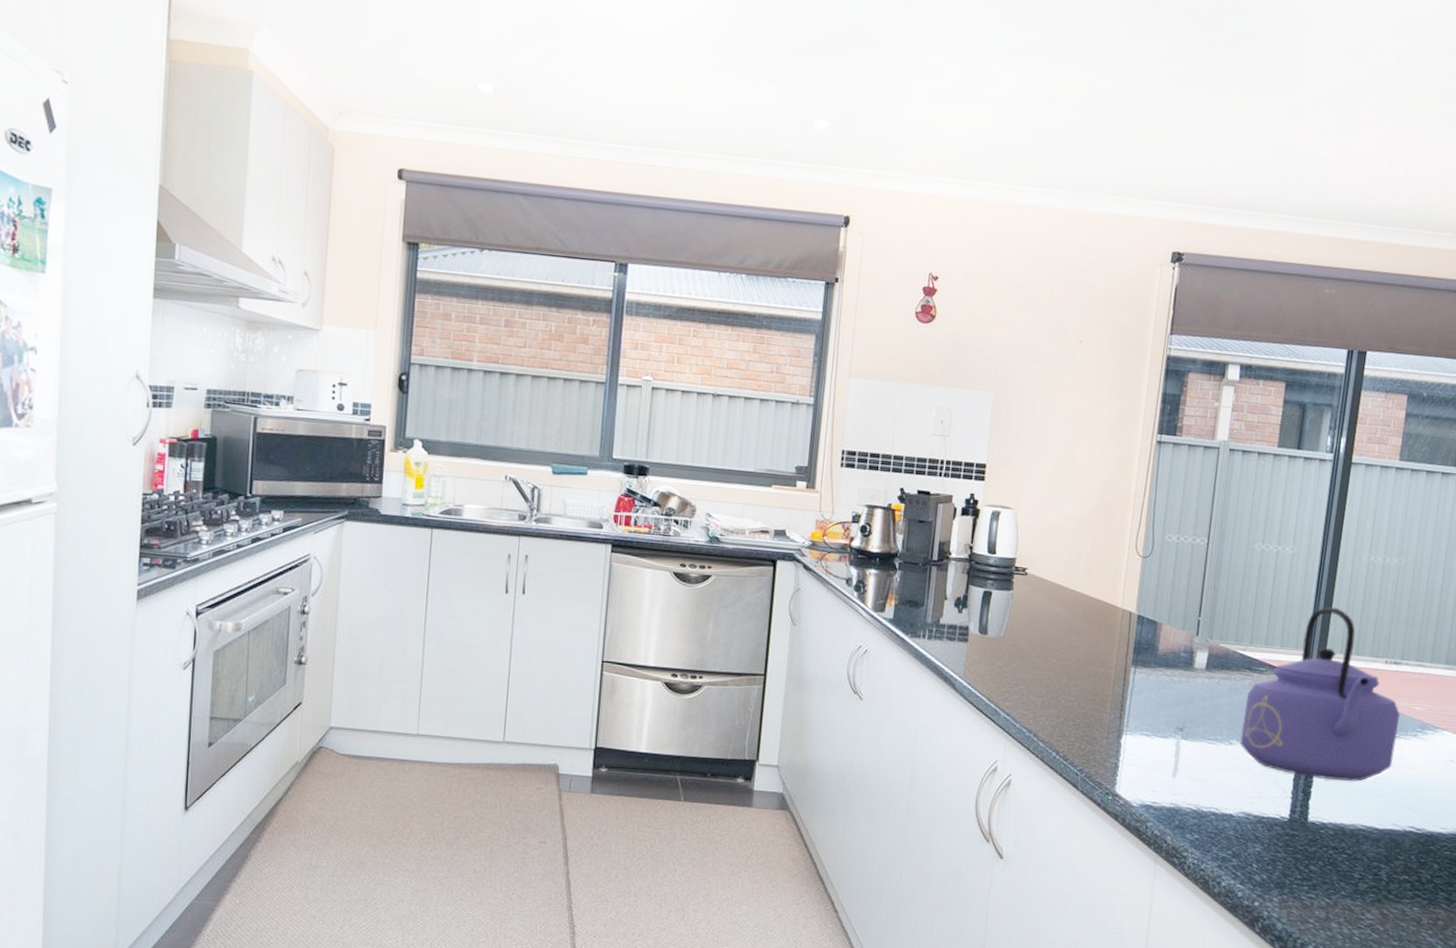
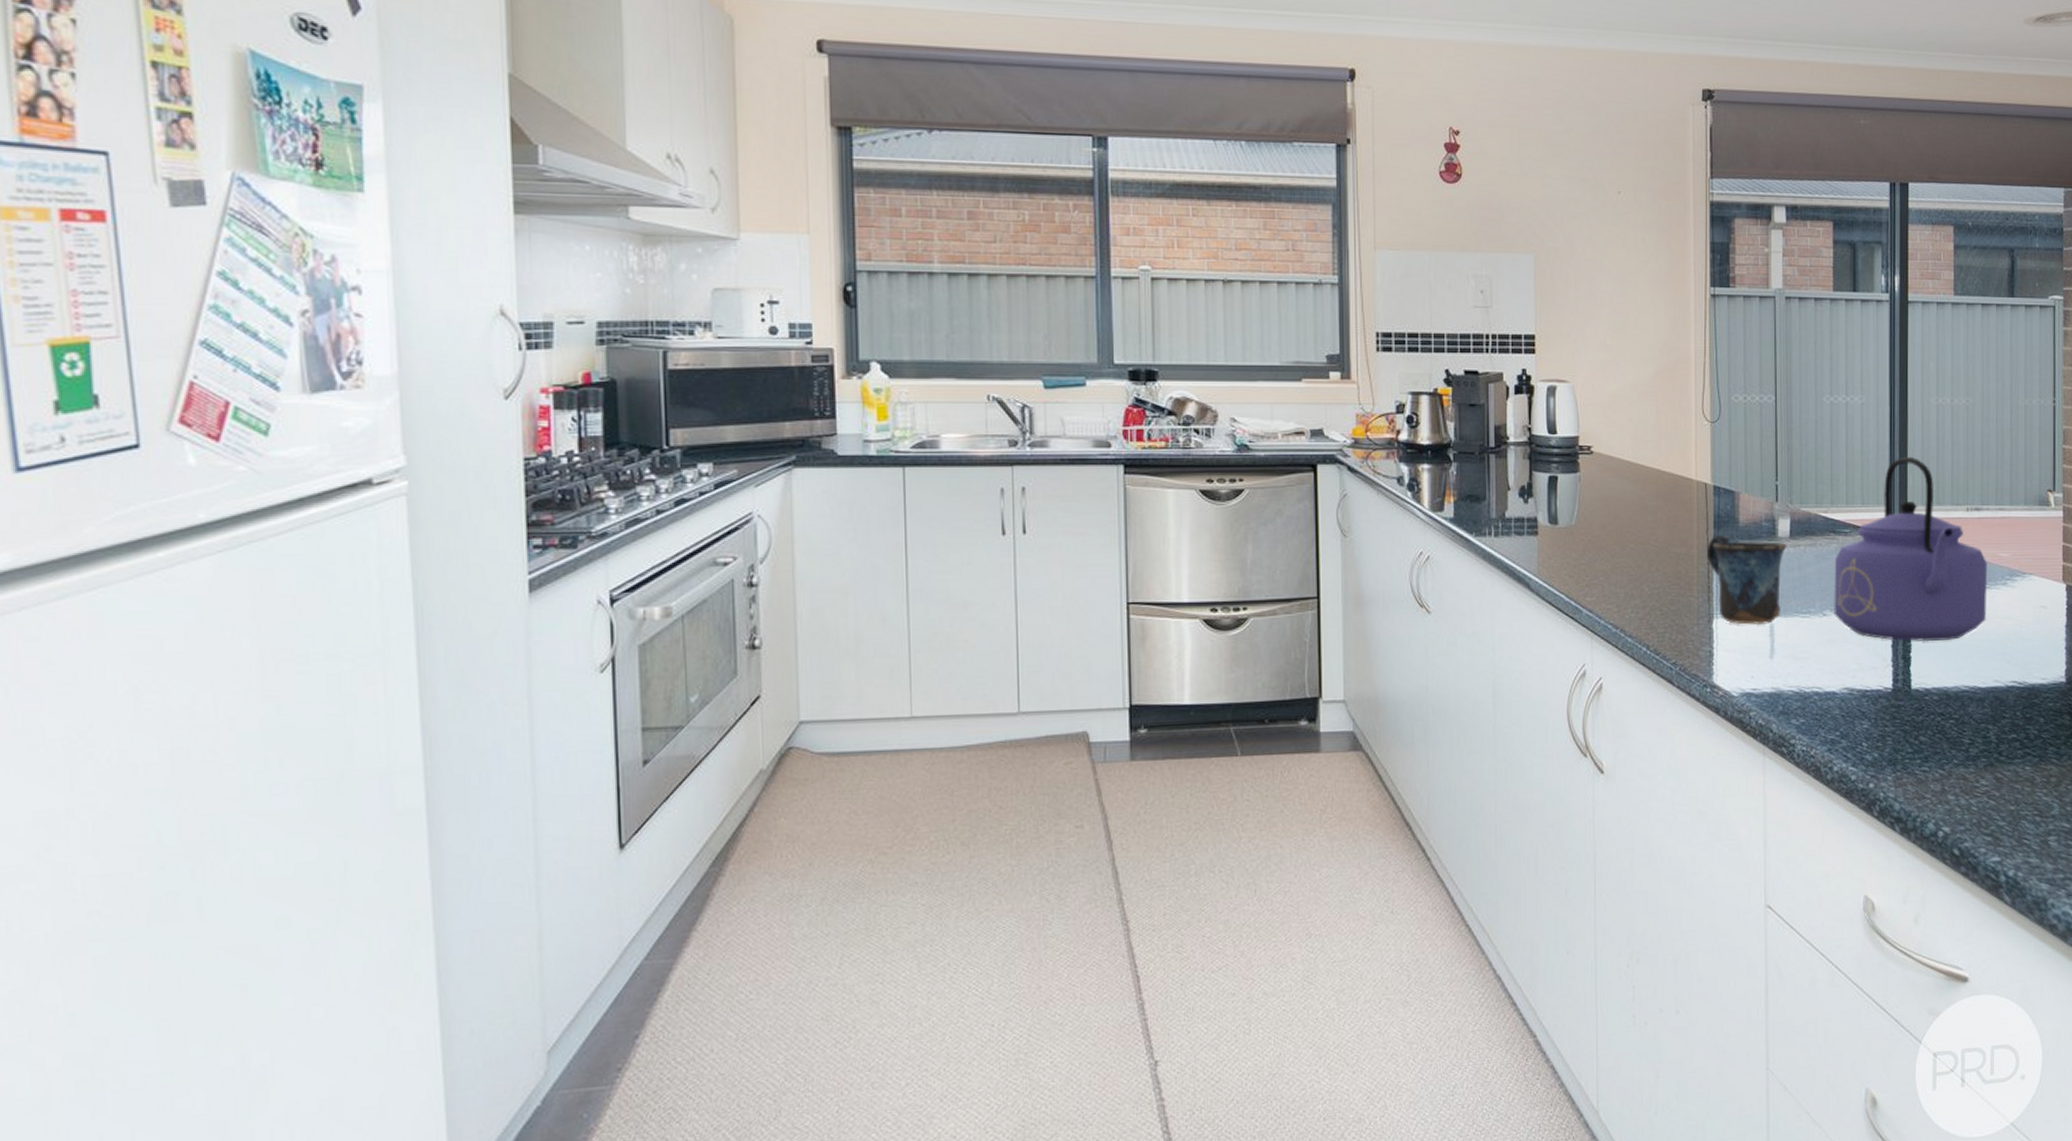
mug: none [1123,659,1202,746] -> present [1707,534,1787,626]

